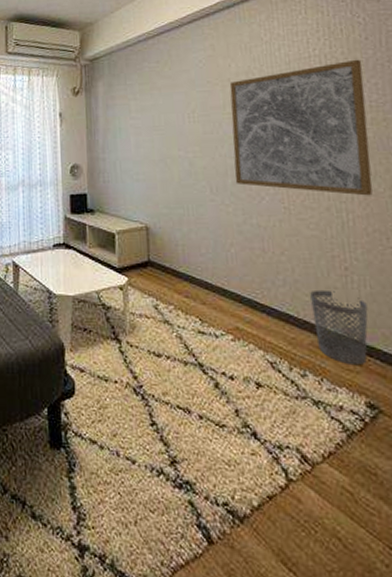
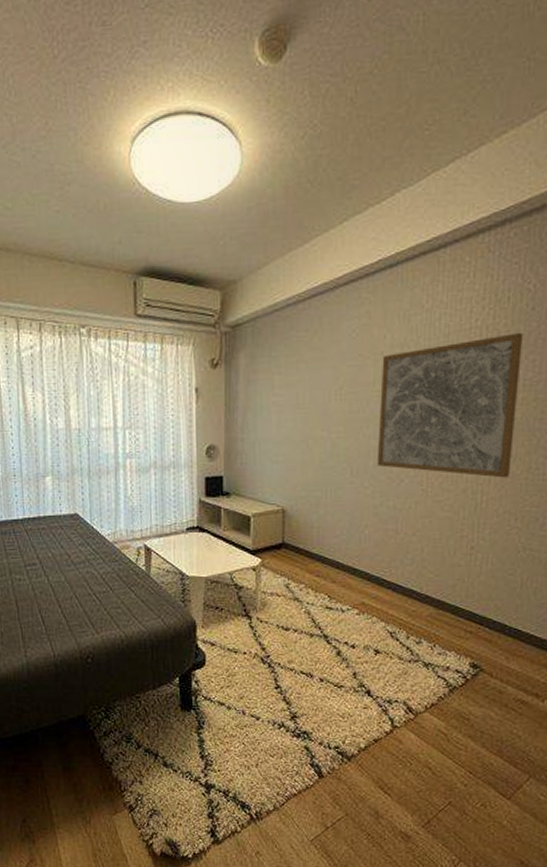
wastebasket: present [310,289,368,364] -> none [435,567,486,632]

